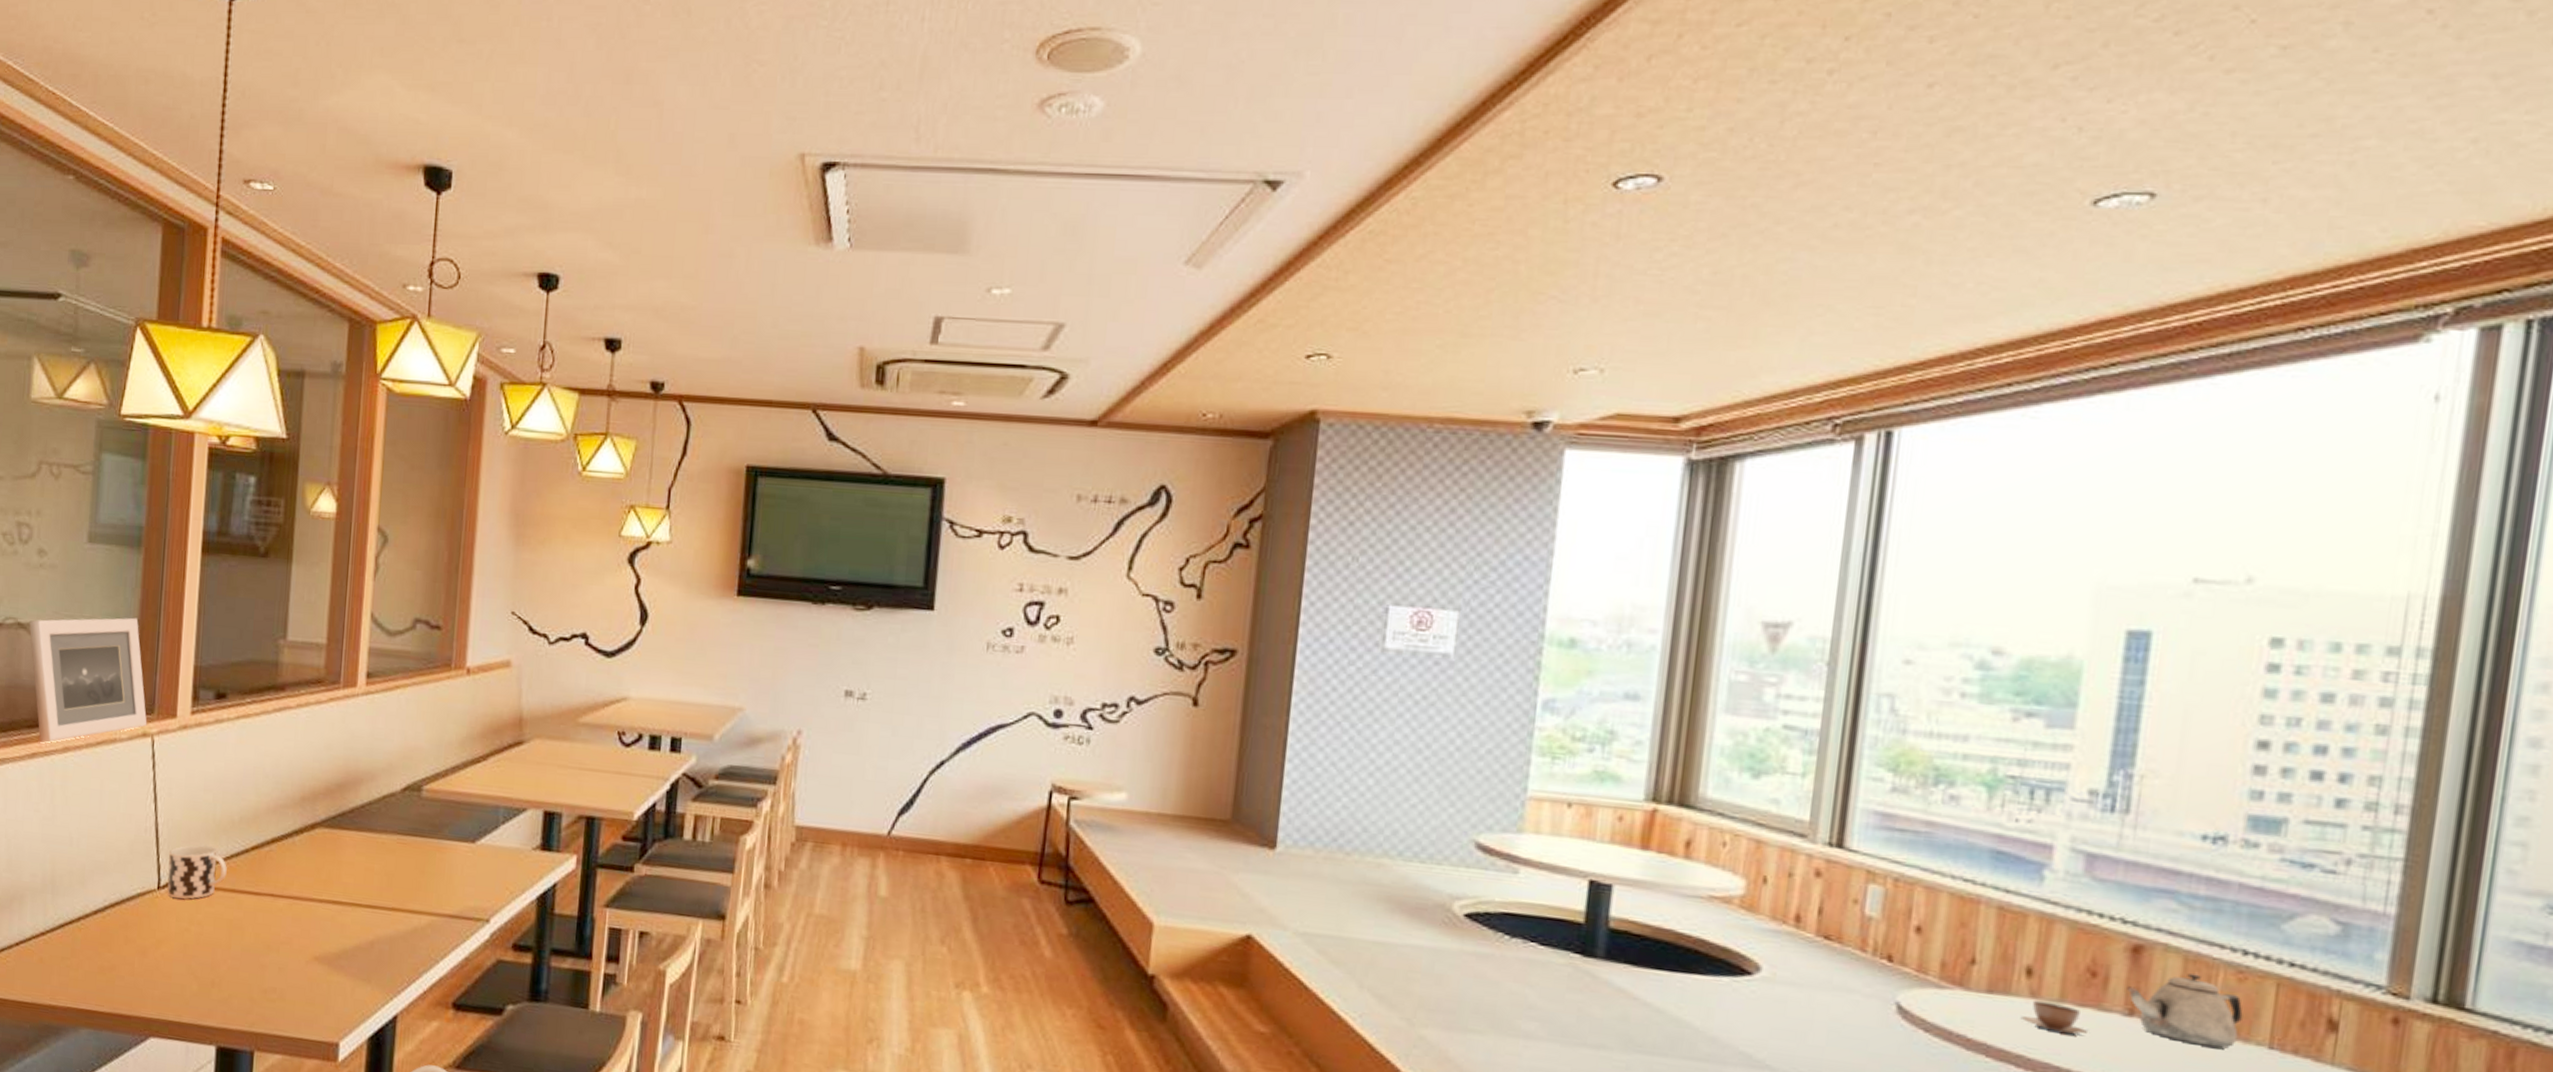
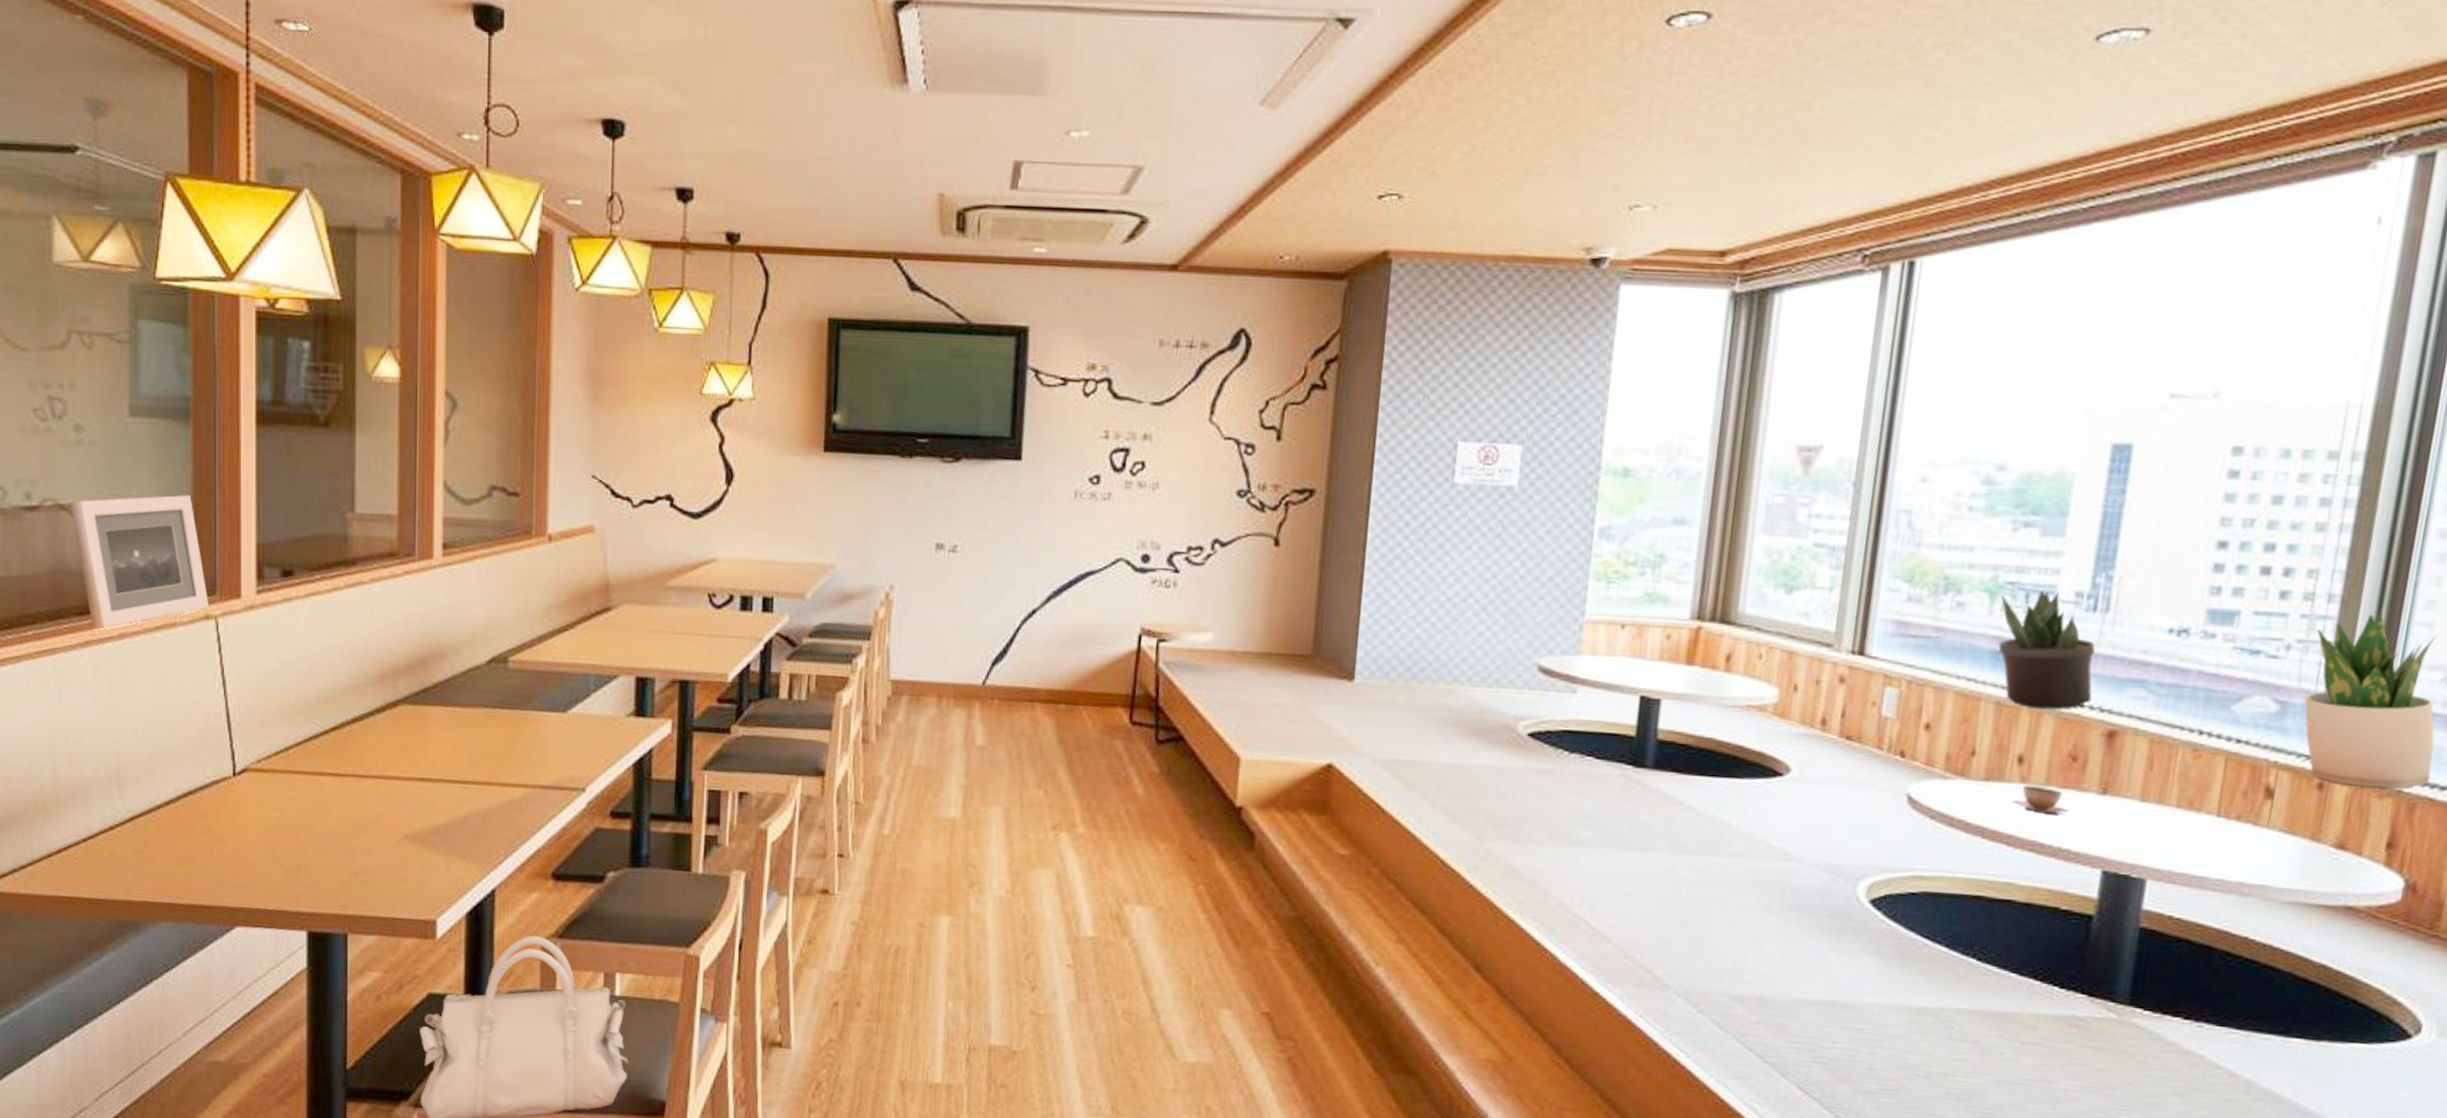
cup: present [167,845,227,899] -> none [242,729,306,785]
planter: none [1999,787,2115,918] -> present [1998,590,2096,709]
teapot: present [2127,973,2243,1049] -> none [2102,754,2197,819]
planter: none [2371,828,2536,1030] -> present [2304,613,2438,789]

